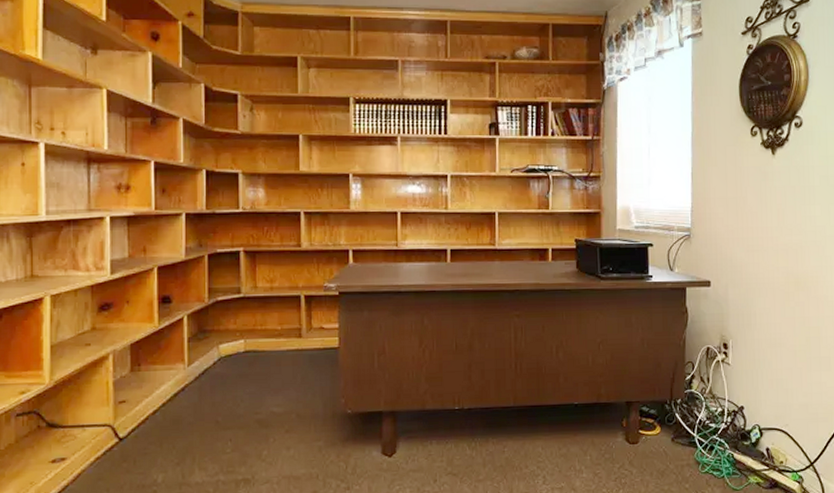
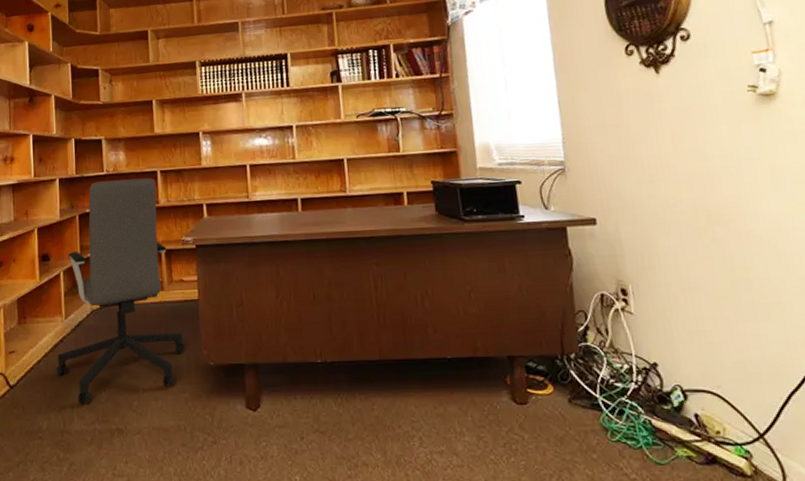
office chair: none [175,218,321,455] -> present [56,177,185,404]

